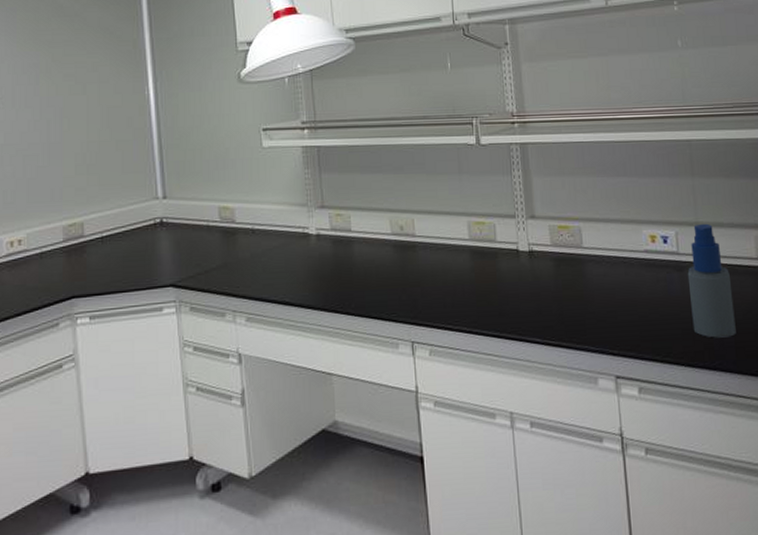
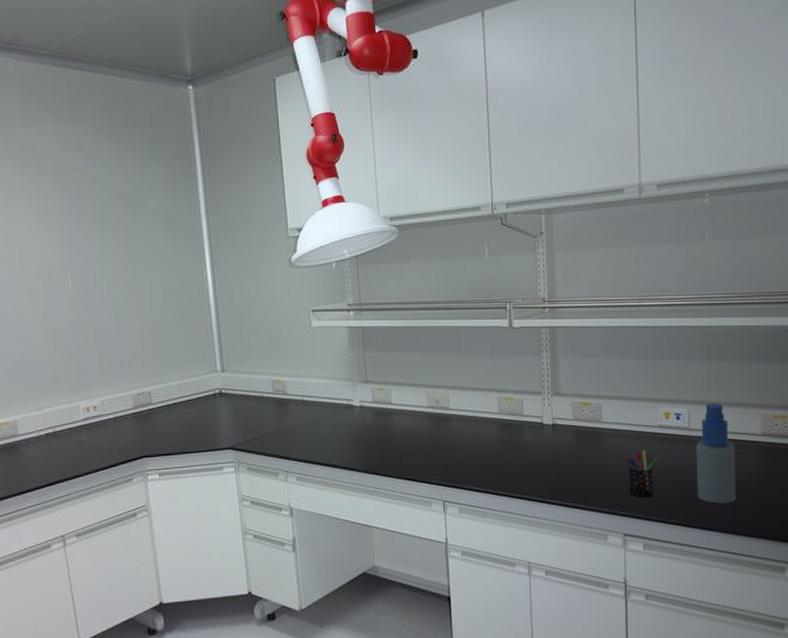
pen holder: none [611,278,648,333] -> present [625,450,659,498]

